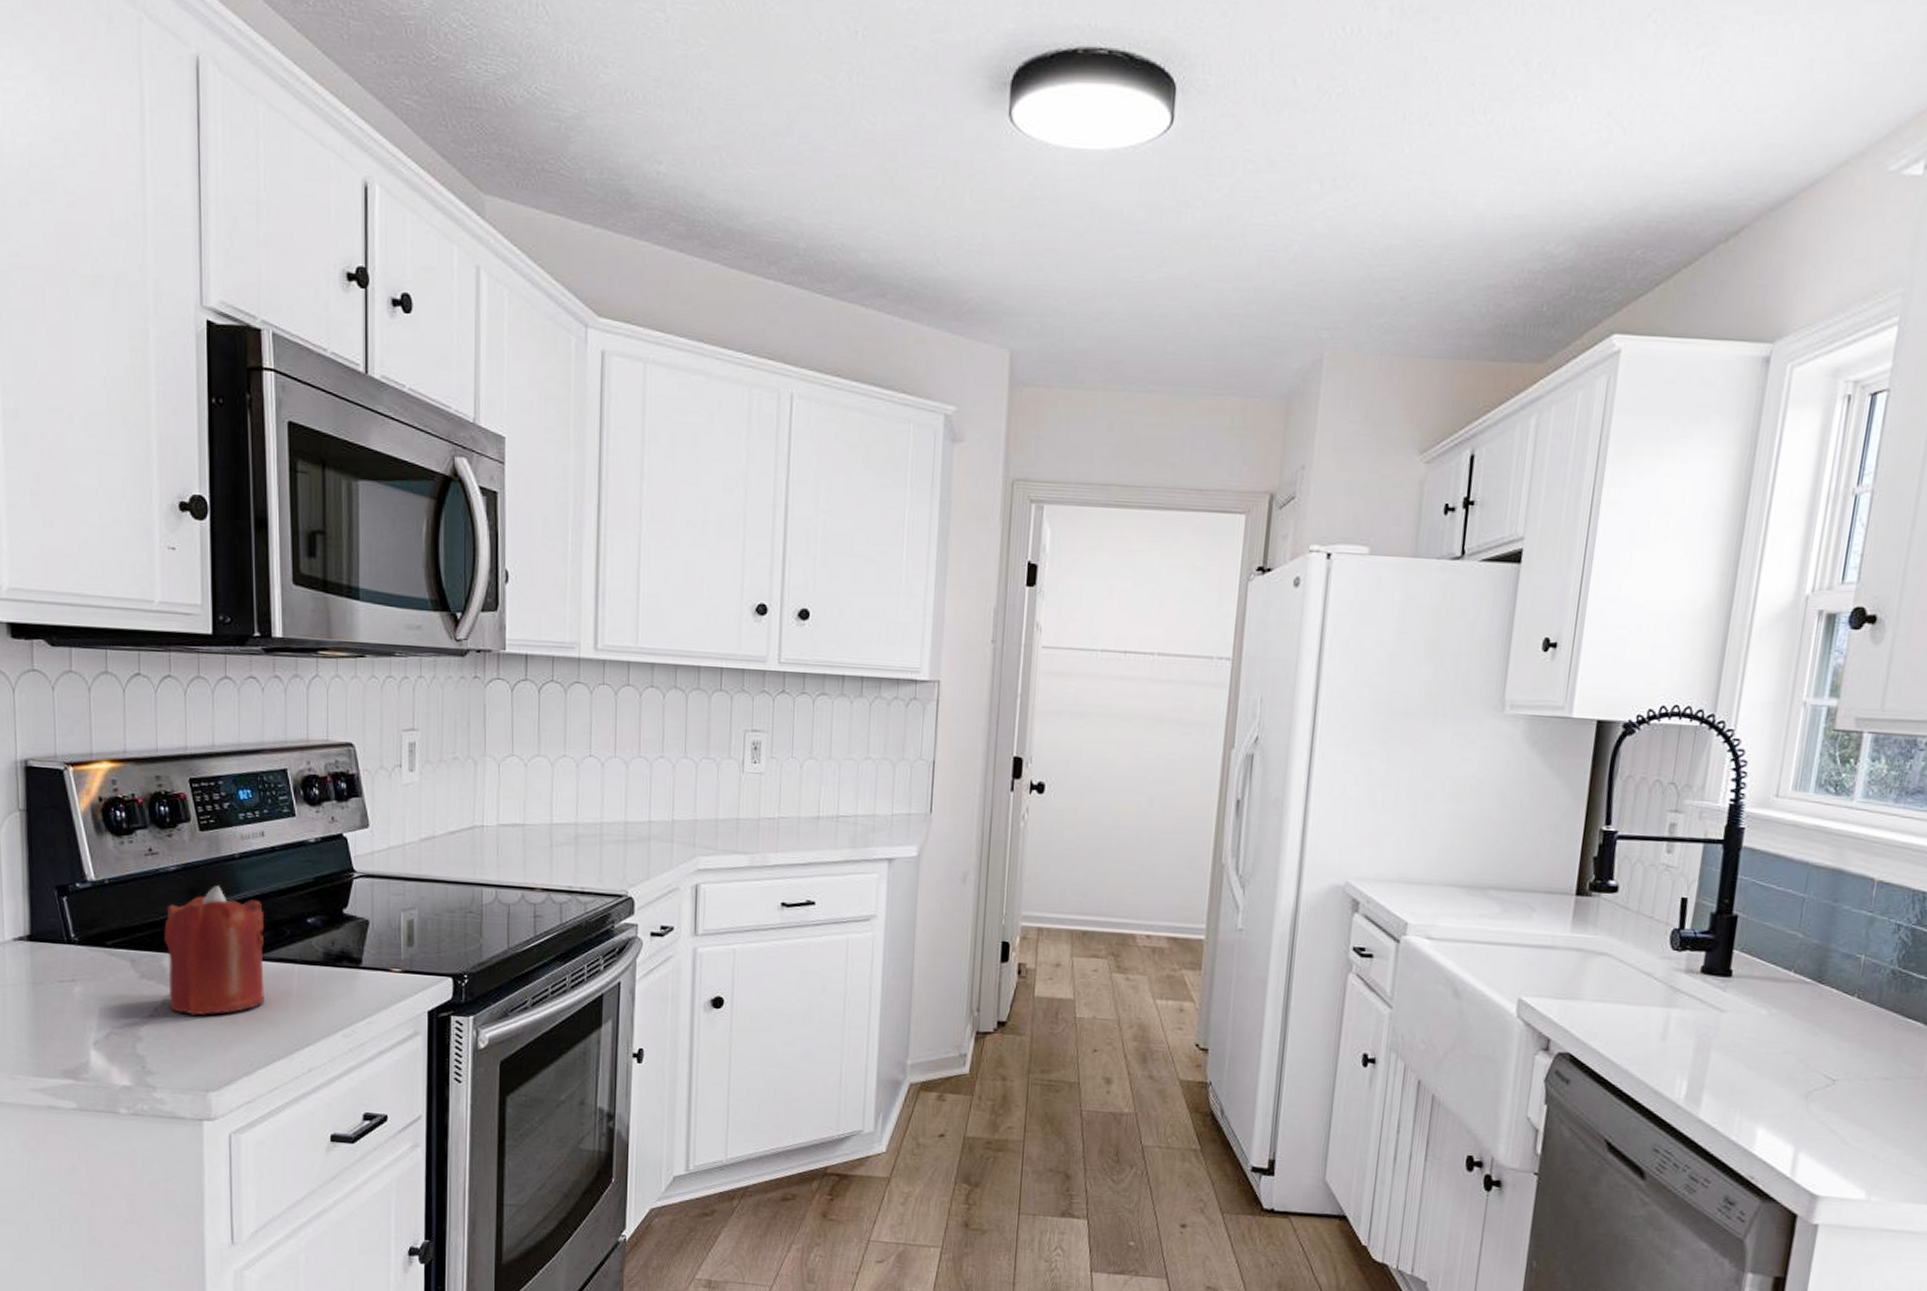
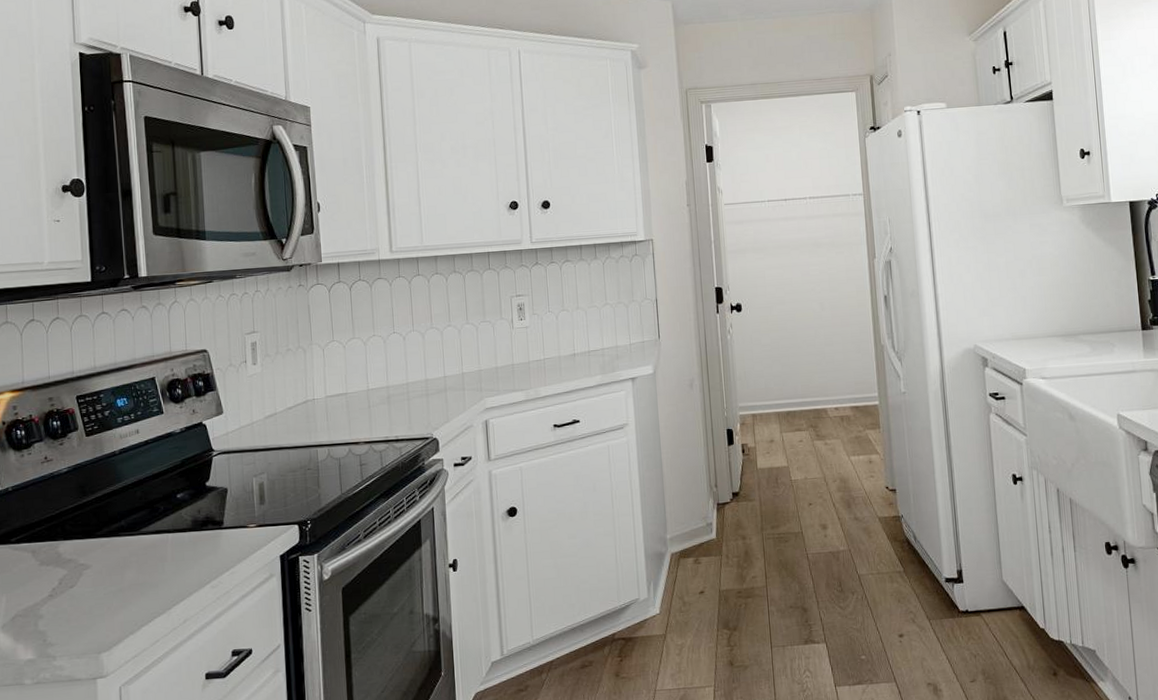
candle: present [164,884,265,1016] -> none [59,478,145,590]

